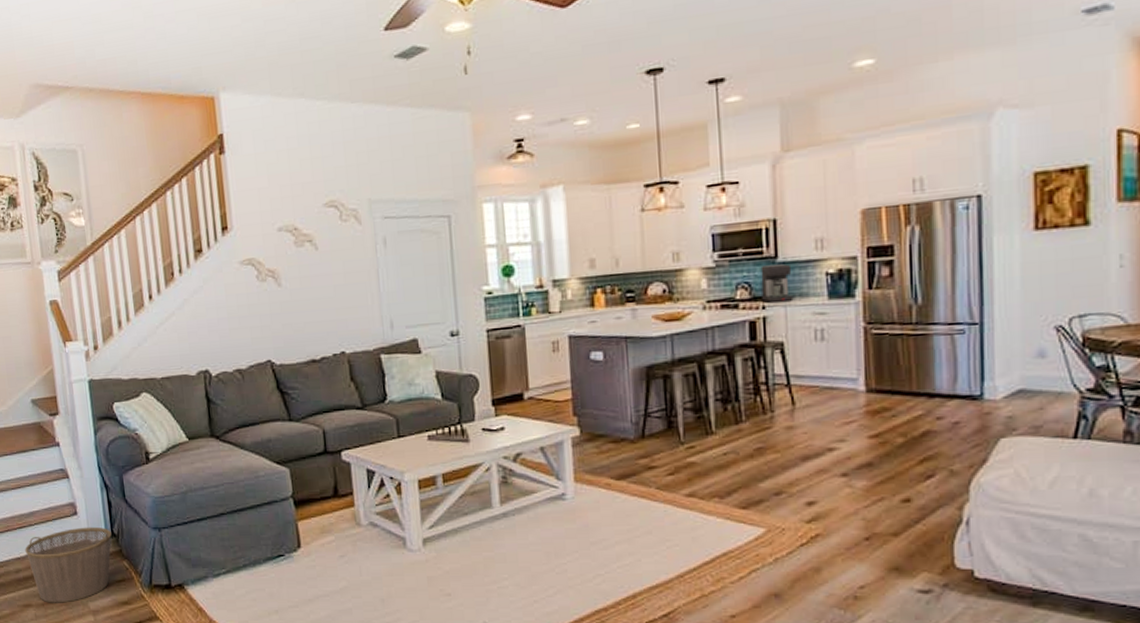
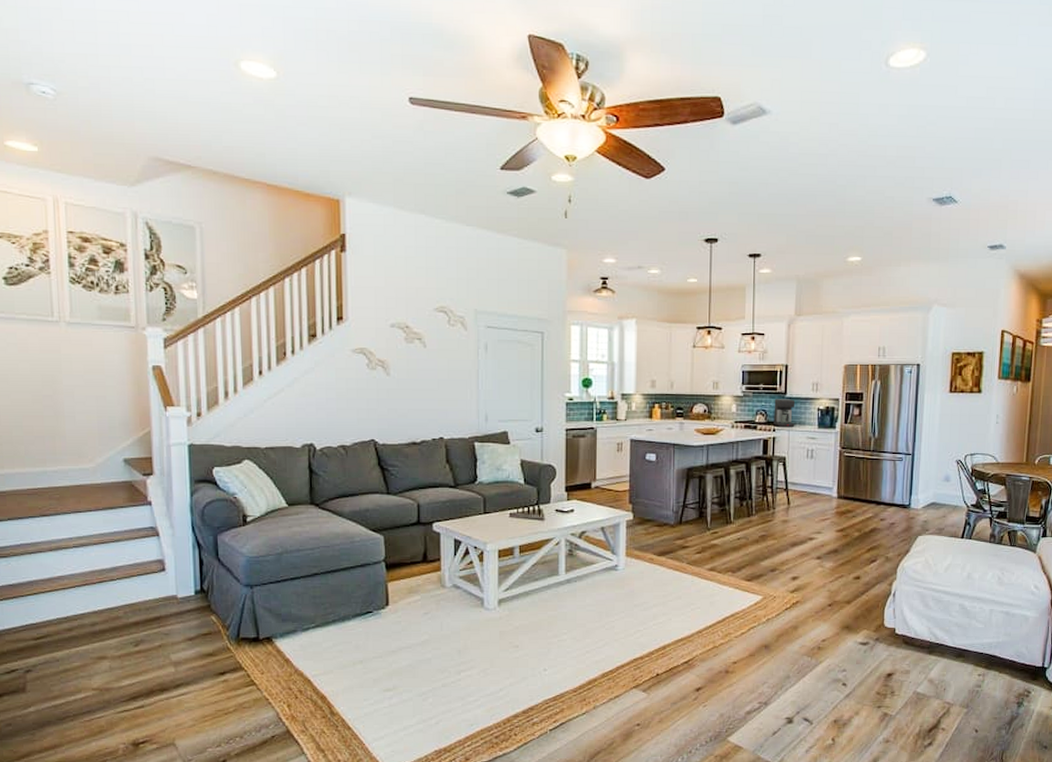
basket: present [25,526,112,603] -> none [104,583,201,655]

